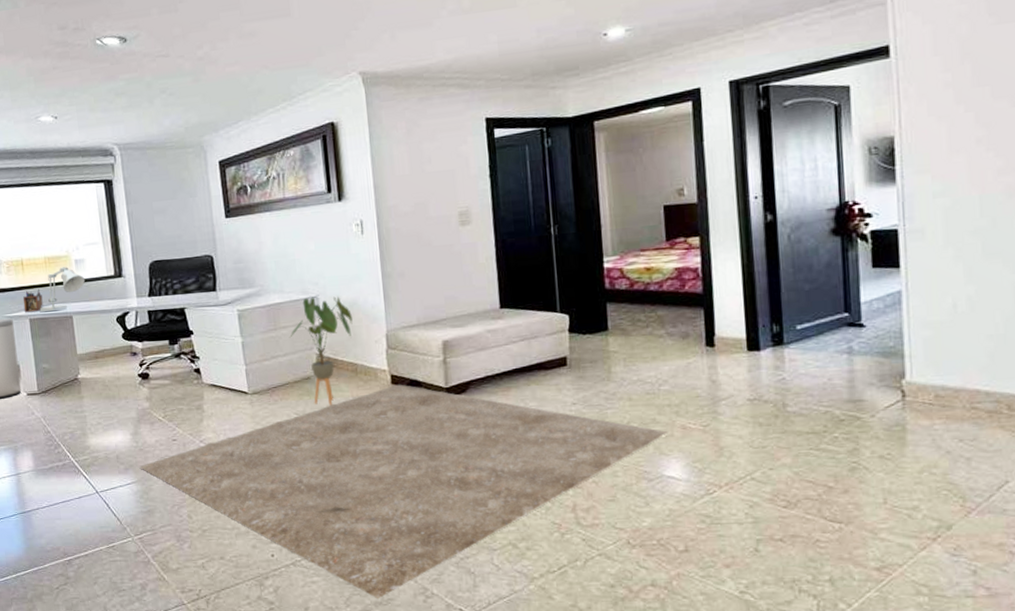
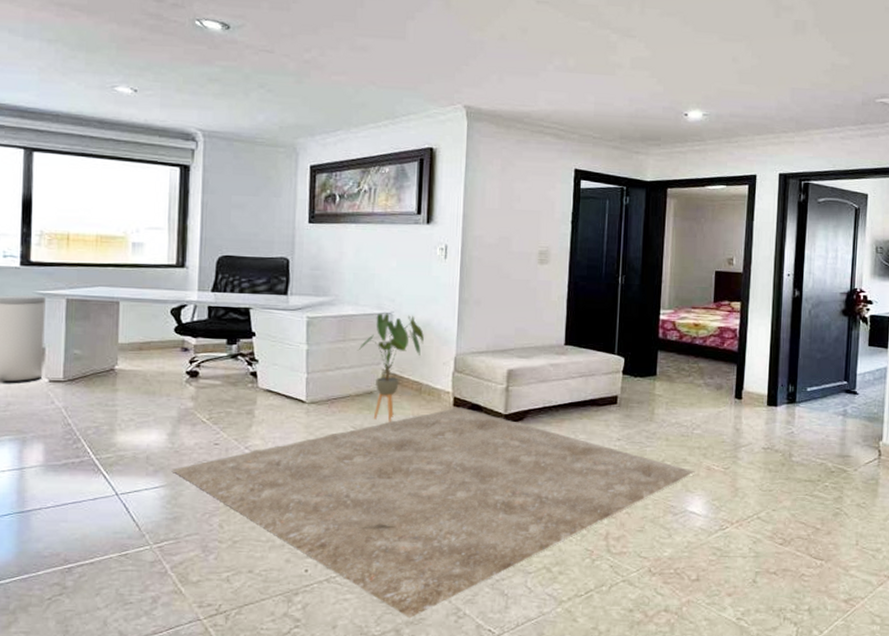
desk organizer: present [23,289,44,313] -> none [61,268,87,292]
desk lamp: present [39,267,86,313] -> none [80,248,142,295]

